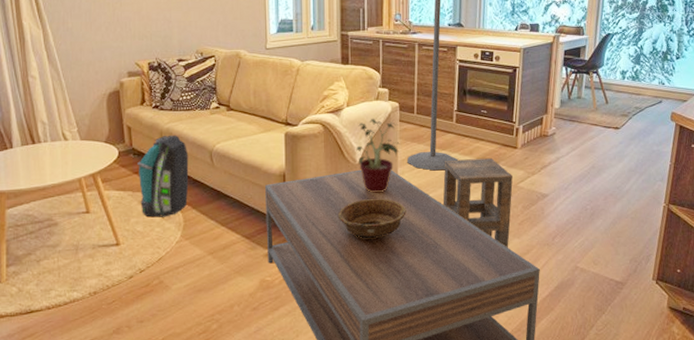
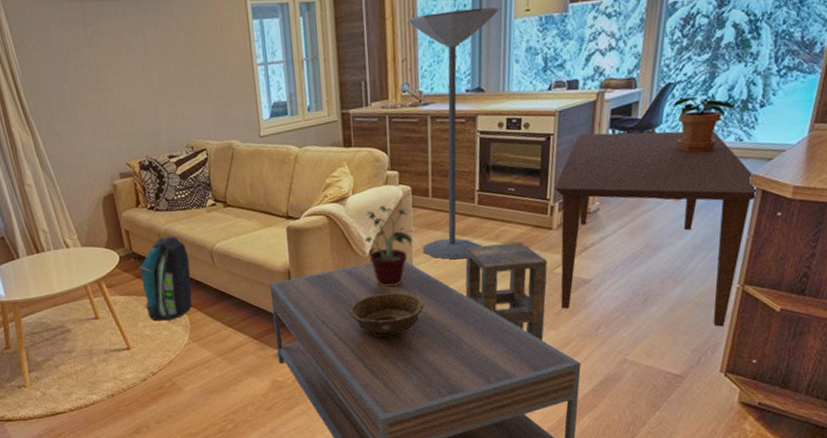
dining table: none [519,69,677,240] -> present [554,131,757,327]
potted plant: none [612,46,659,91] -> present [674,96,736,152]

